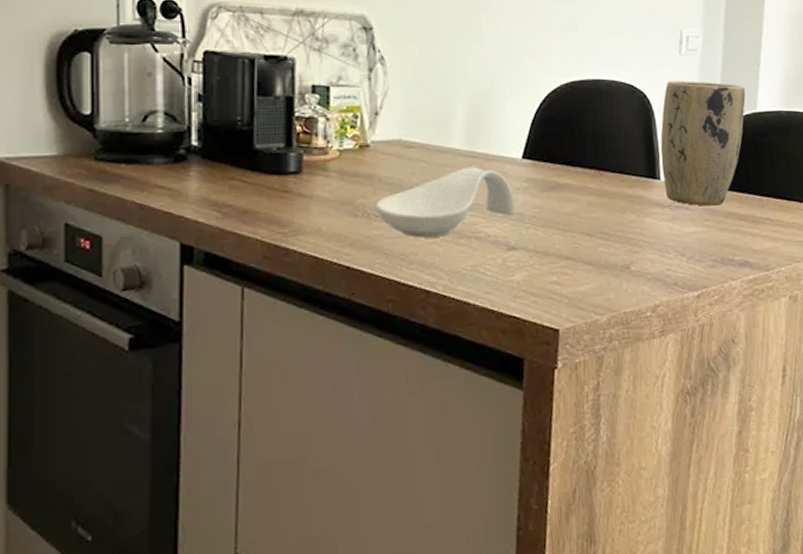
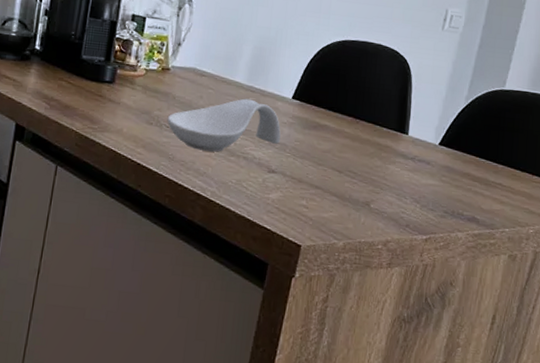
plant pot: present [660,81,746,206] -> none [410,52,497,165]

